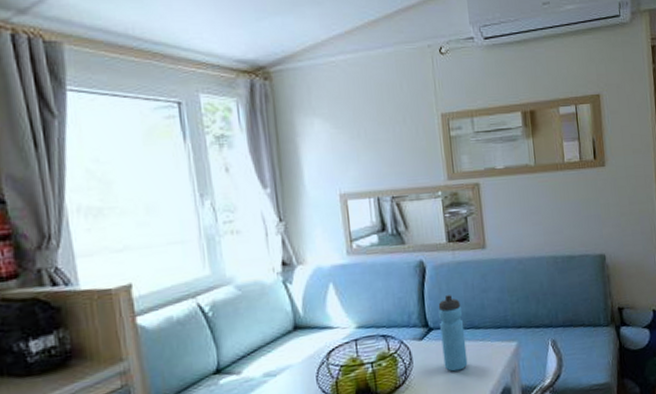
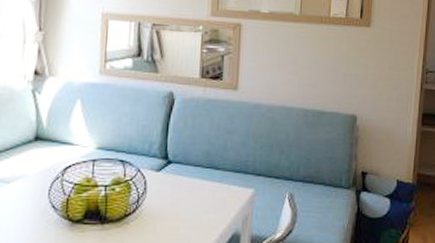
water bottle: present [438,295,468,372] -> none [177,131,205,209]

